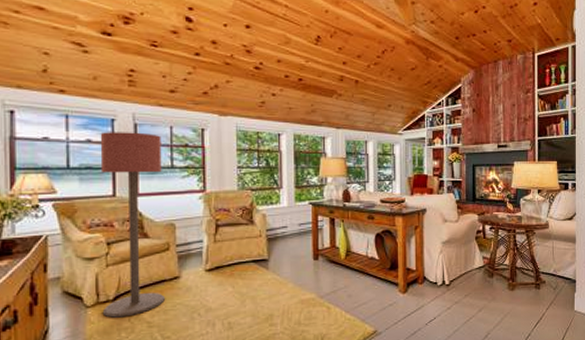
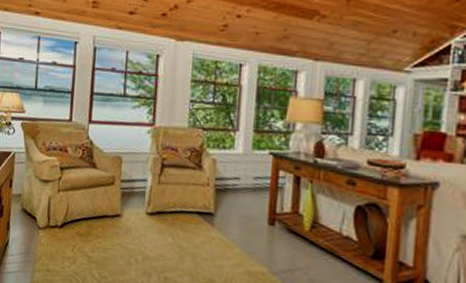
floor lamp: present [100,132,165,318] -> none [51,54,117,247]

